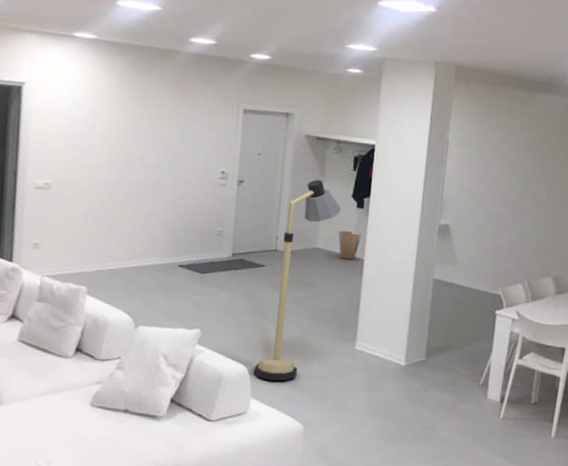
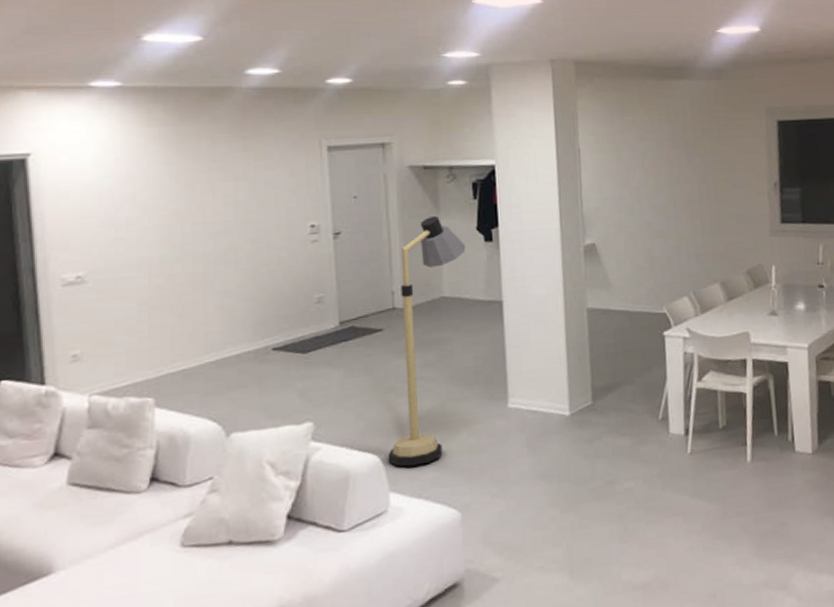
trash can: present [338,230,361,260] -> none [467,270,495,305]

